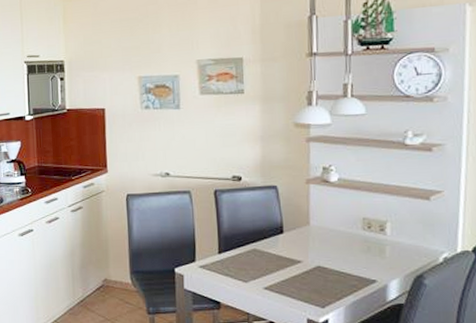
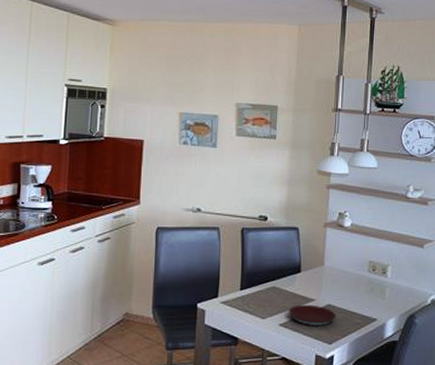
plate: none [273,266,328,288] -> present [288,304,336,326]

